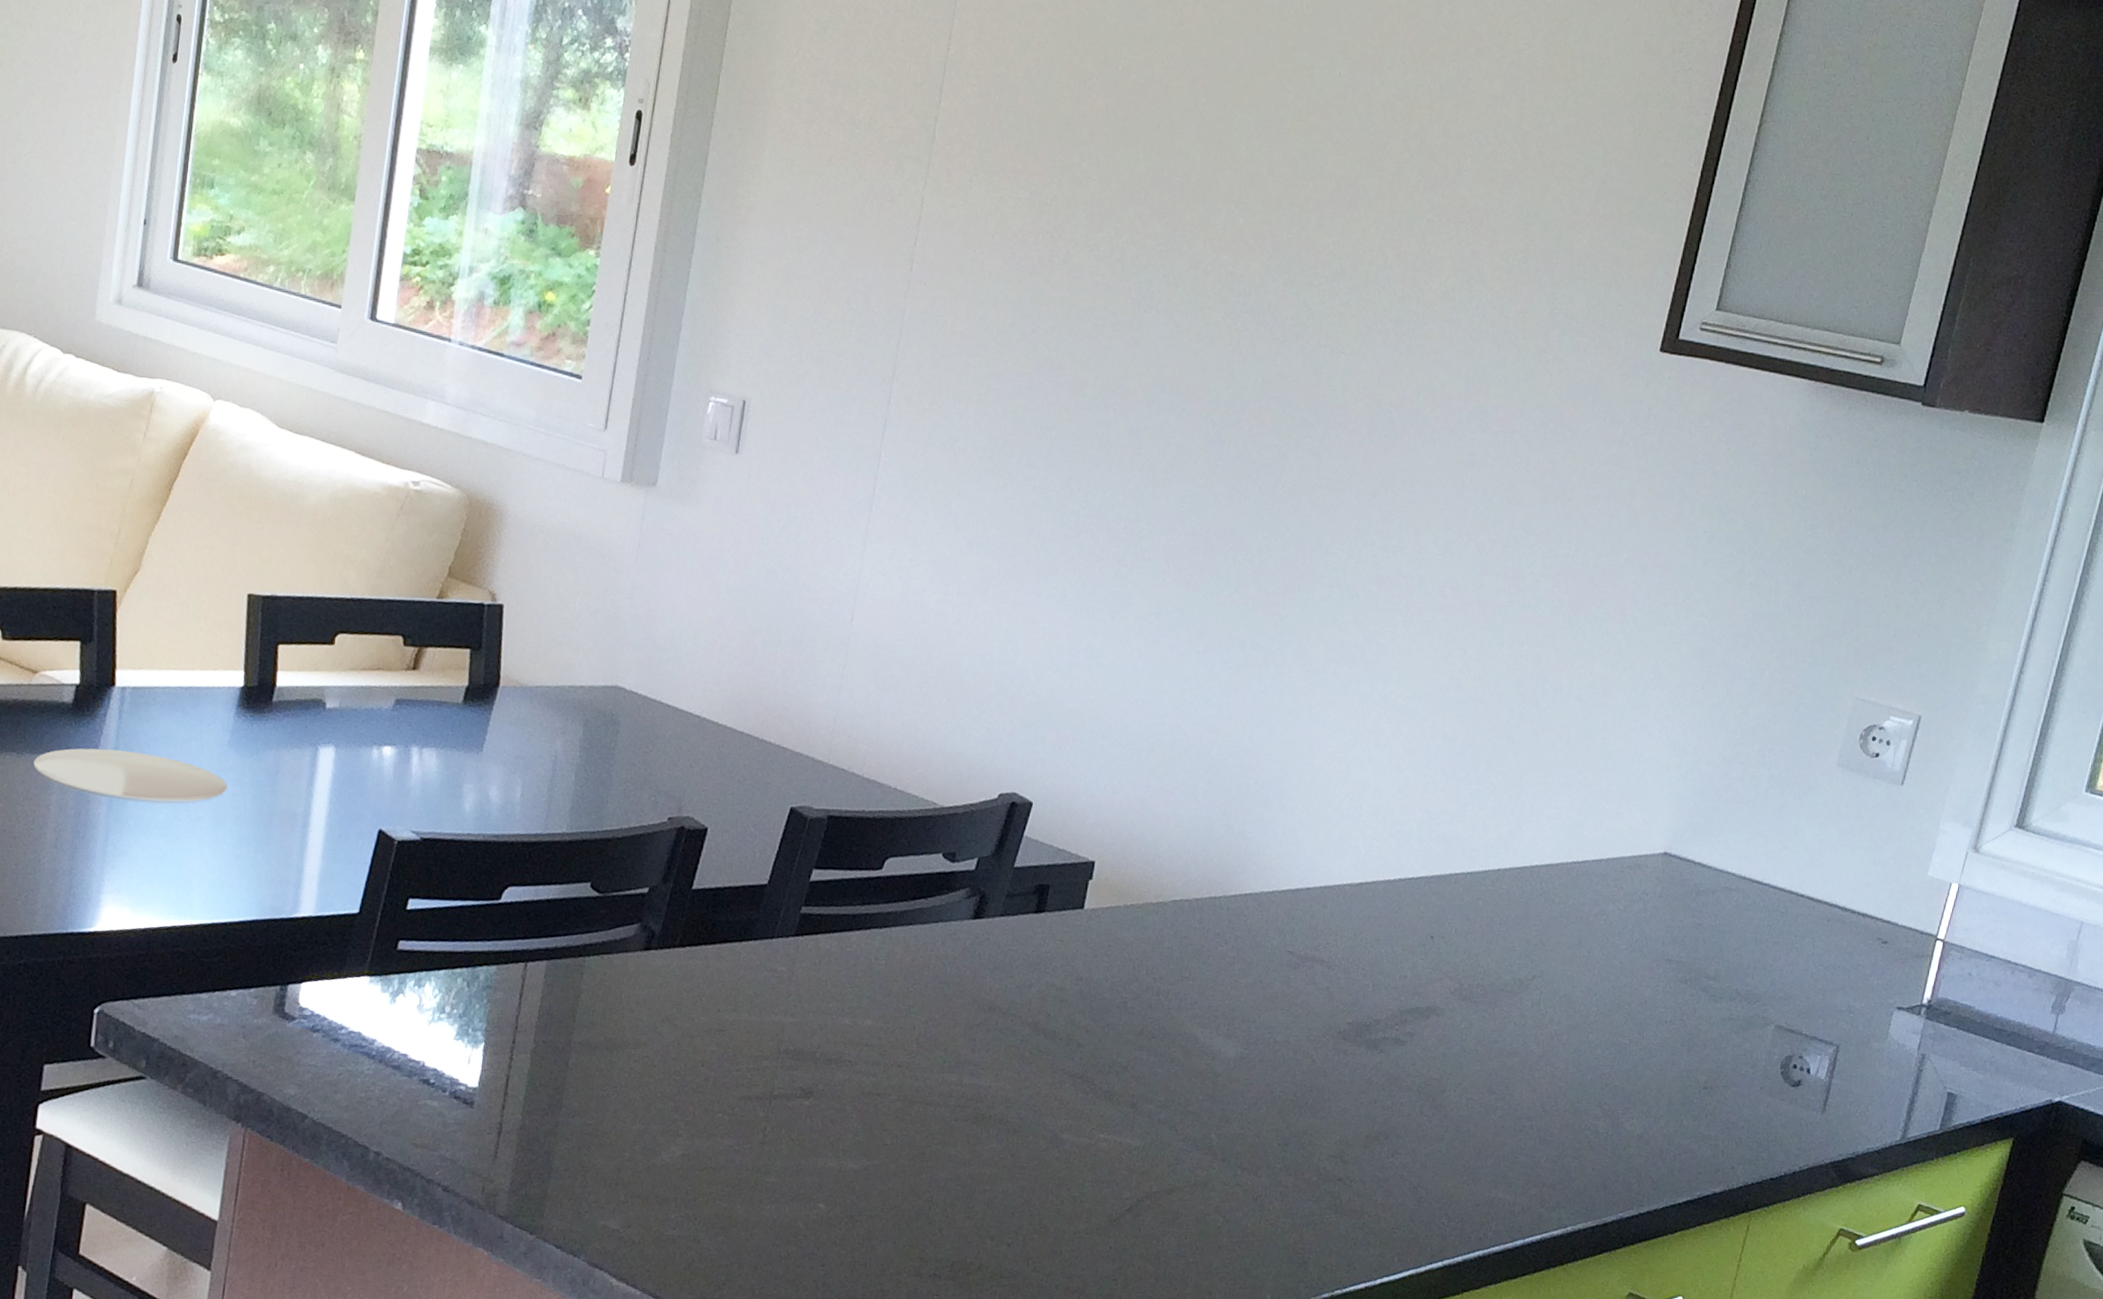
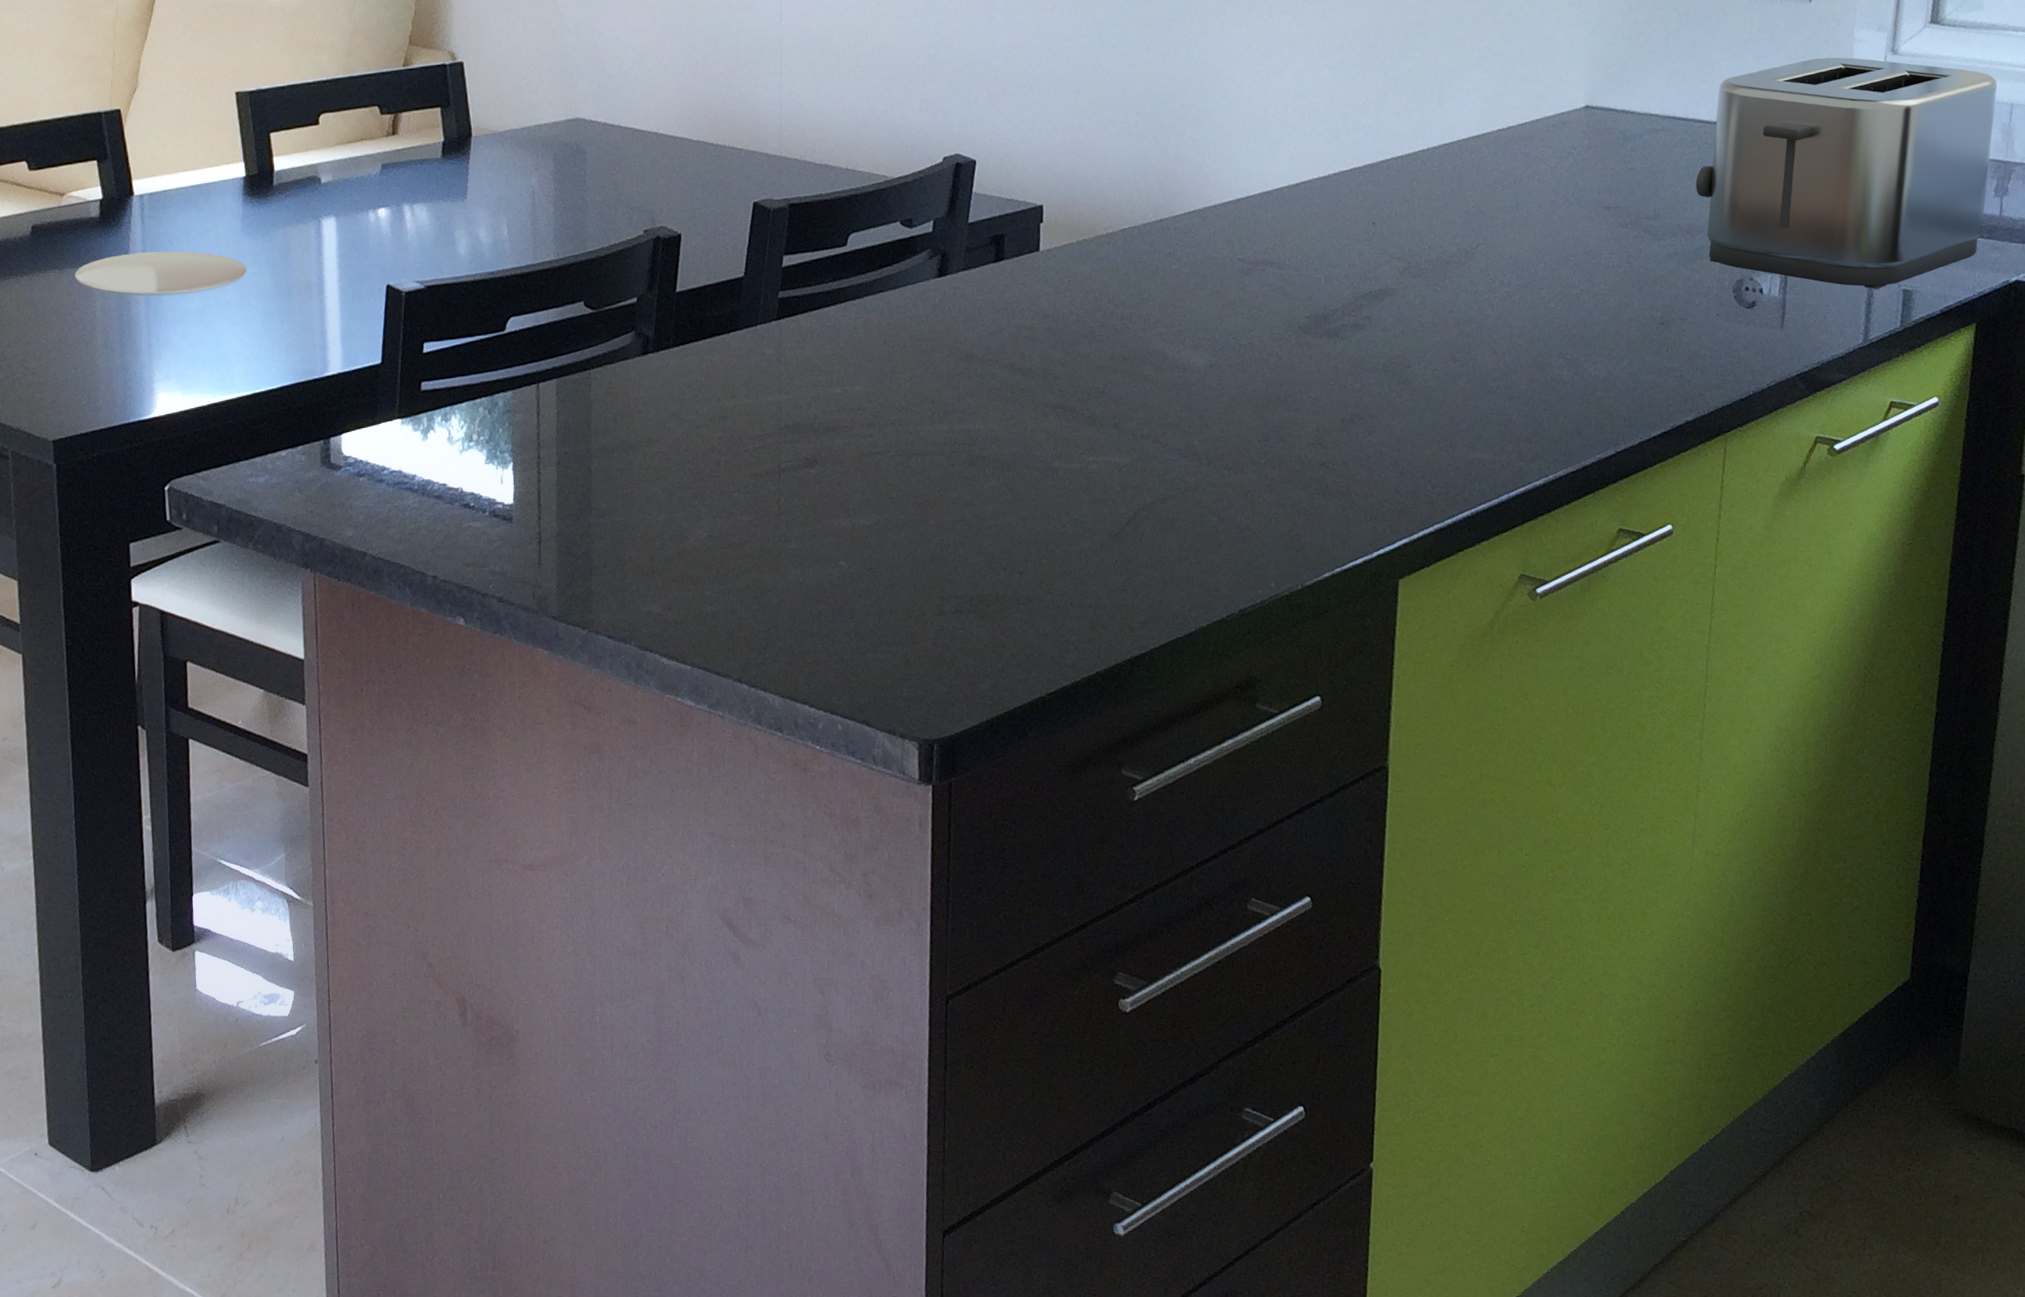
toaster: none [1760,842,2071,1088] -> present [1695,57,1998,289]

